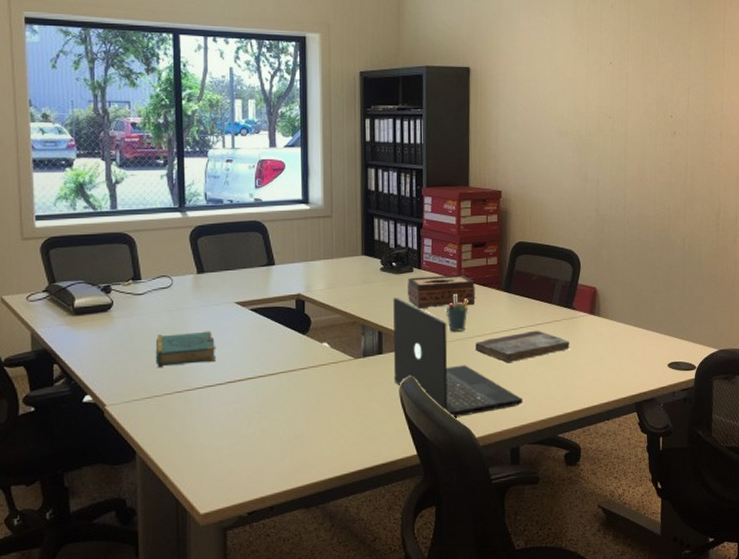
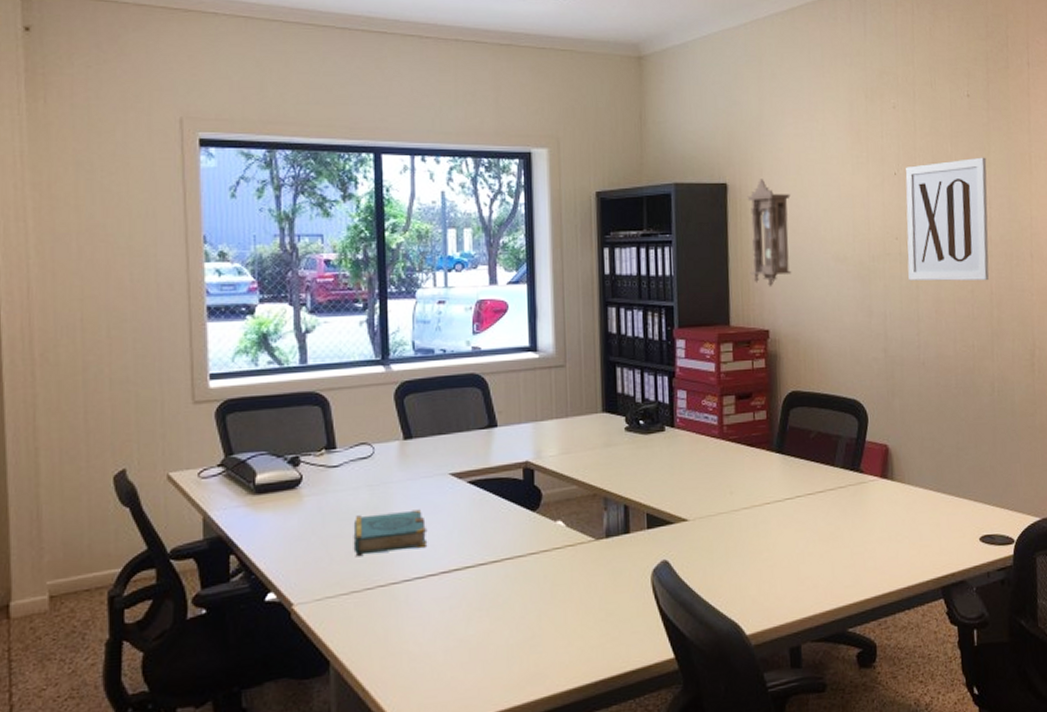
laptop: present [393,298,523,419] -> none [641,463,804,612]
tissue box: present [407,274,475,308] -> none [657,432,741,476]
pen holder: present [447,294,468,332] -> none [706,457,733,504]
book: present [475,330,570,362] -> none [743,499,858,540]
pendulum clock: none [486,64,523,156] -> present [747,179,792,288]
wall art: none [618,51,688,155] -> present [905,157,990,281]

